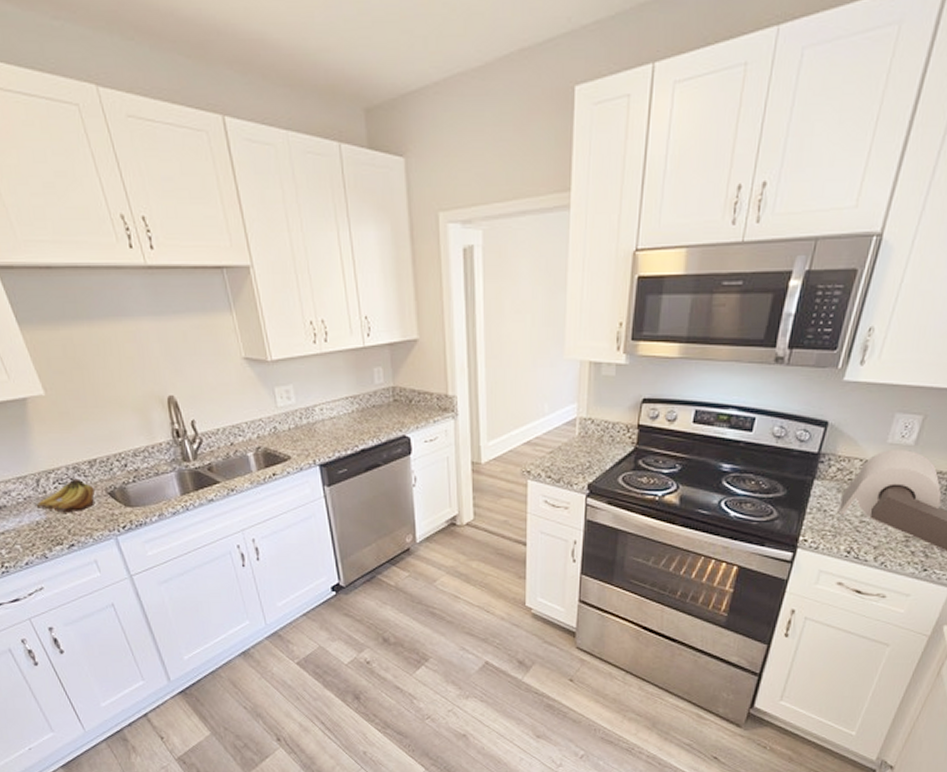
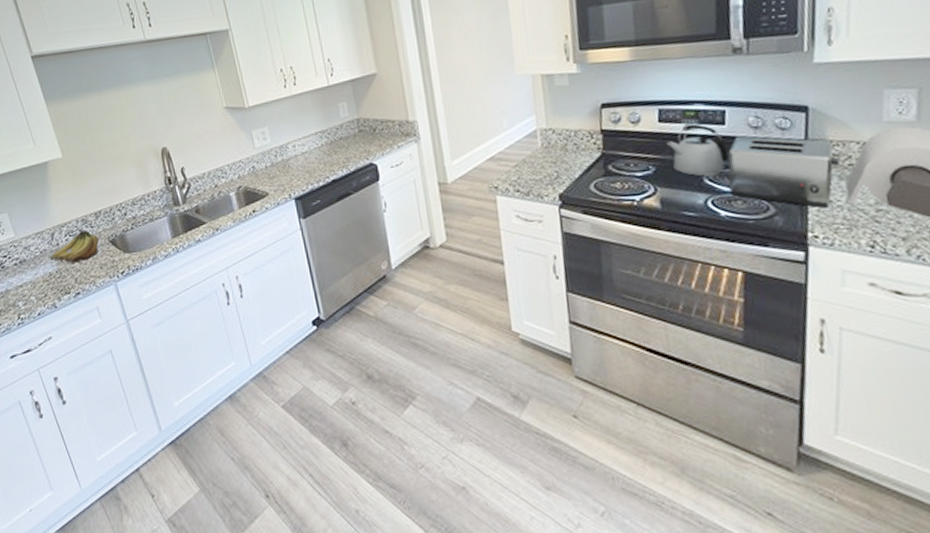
kettle: none [696,428,748,479] -> present [667,124,727,176]
toaster: none [743,444,842,516] -> present [728,135,840,208]

